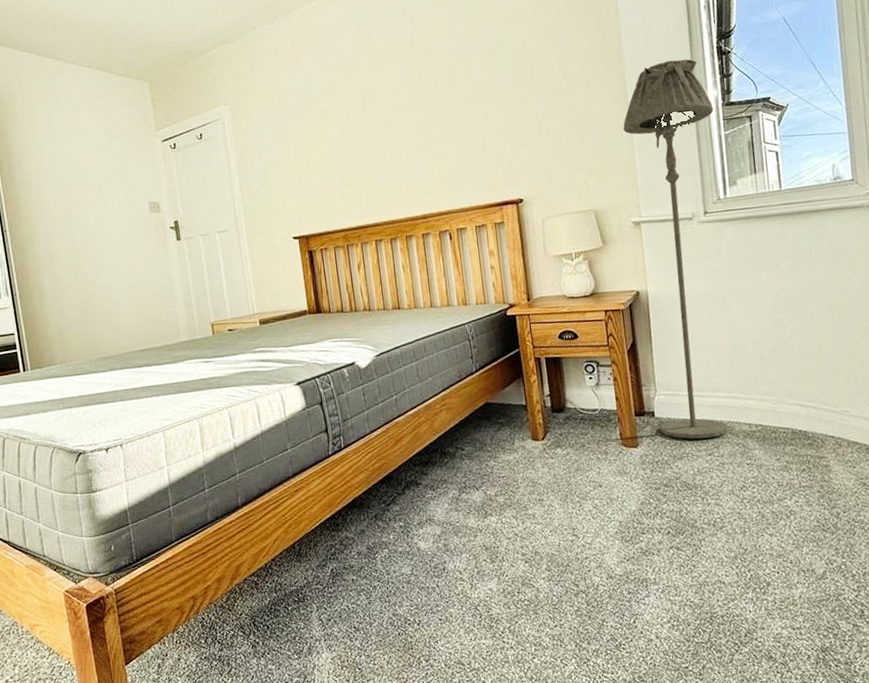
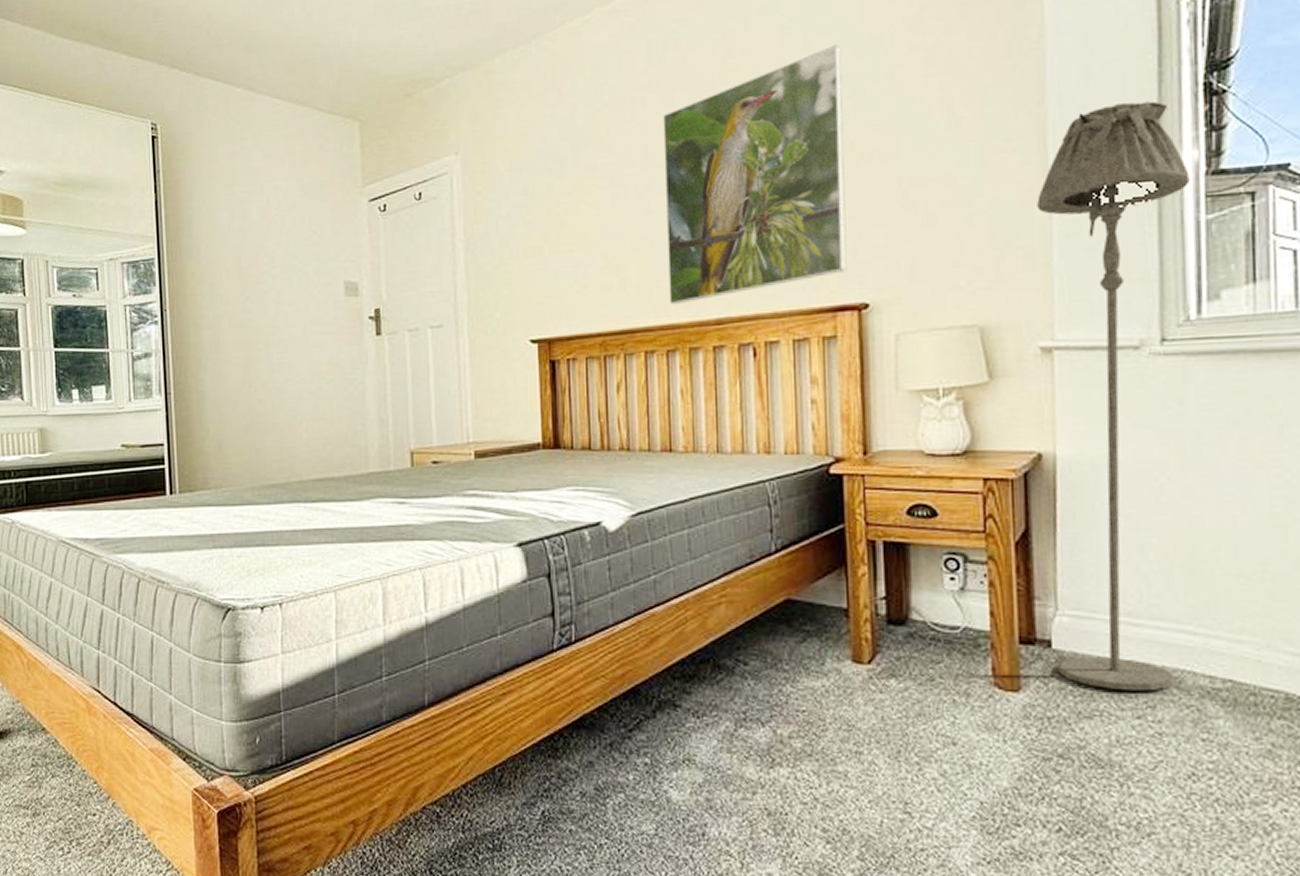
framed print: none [373,23,507,207] -> present [663,44,847,305]

